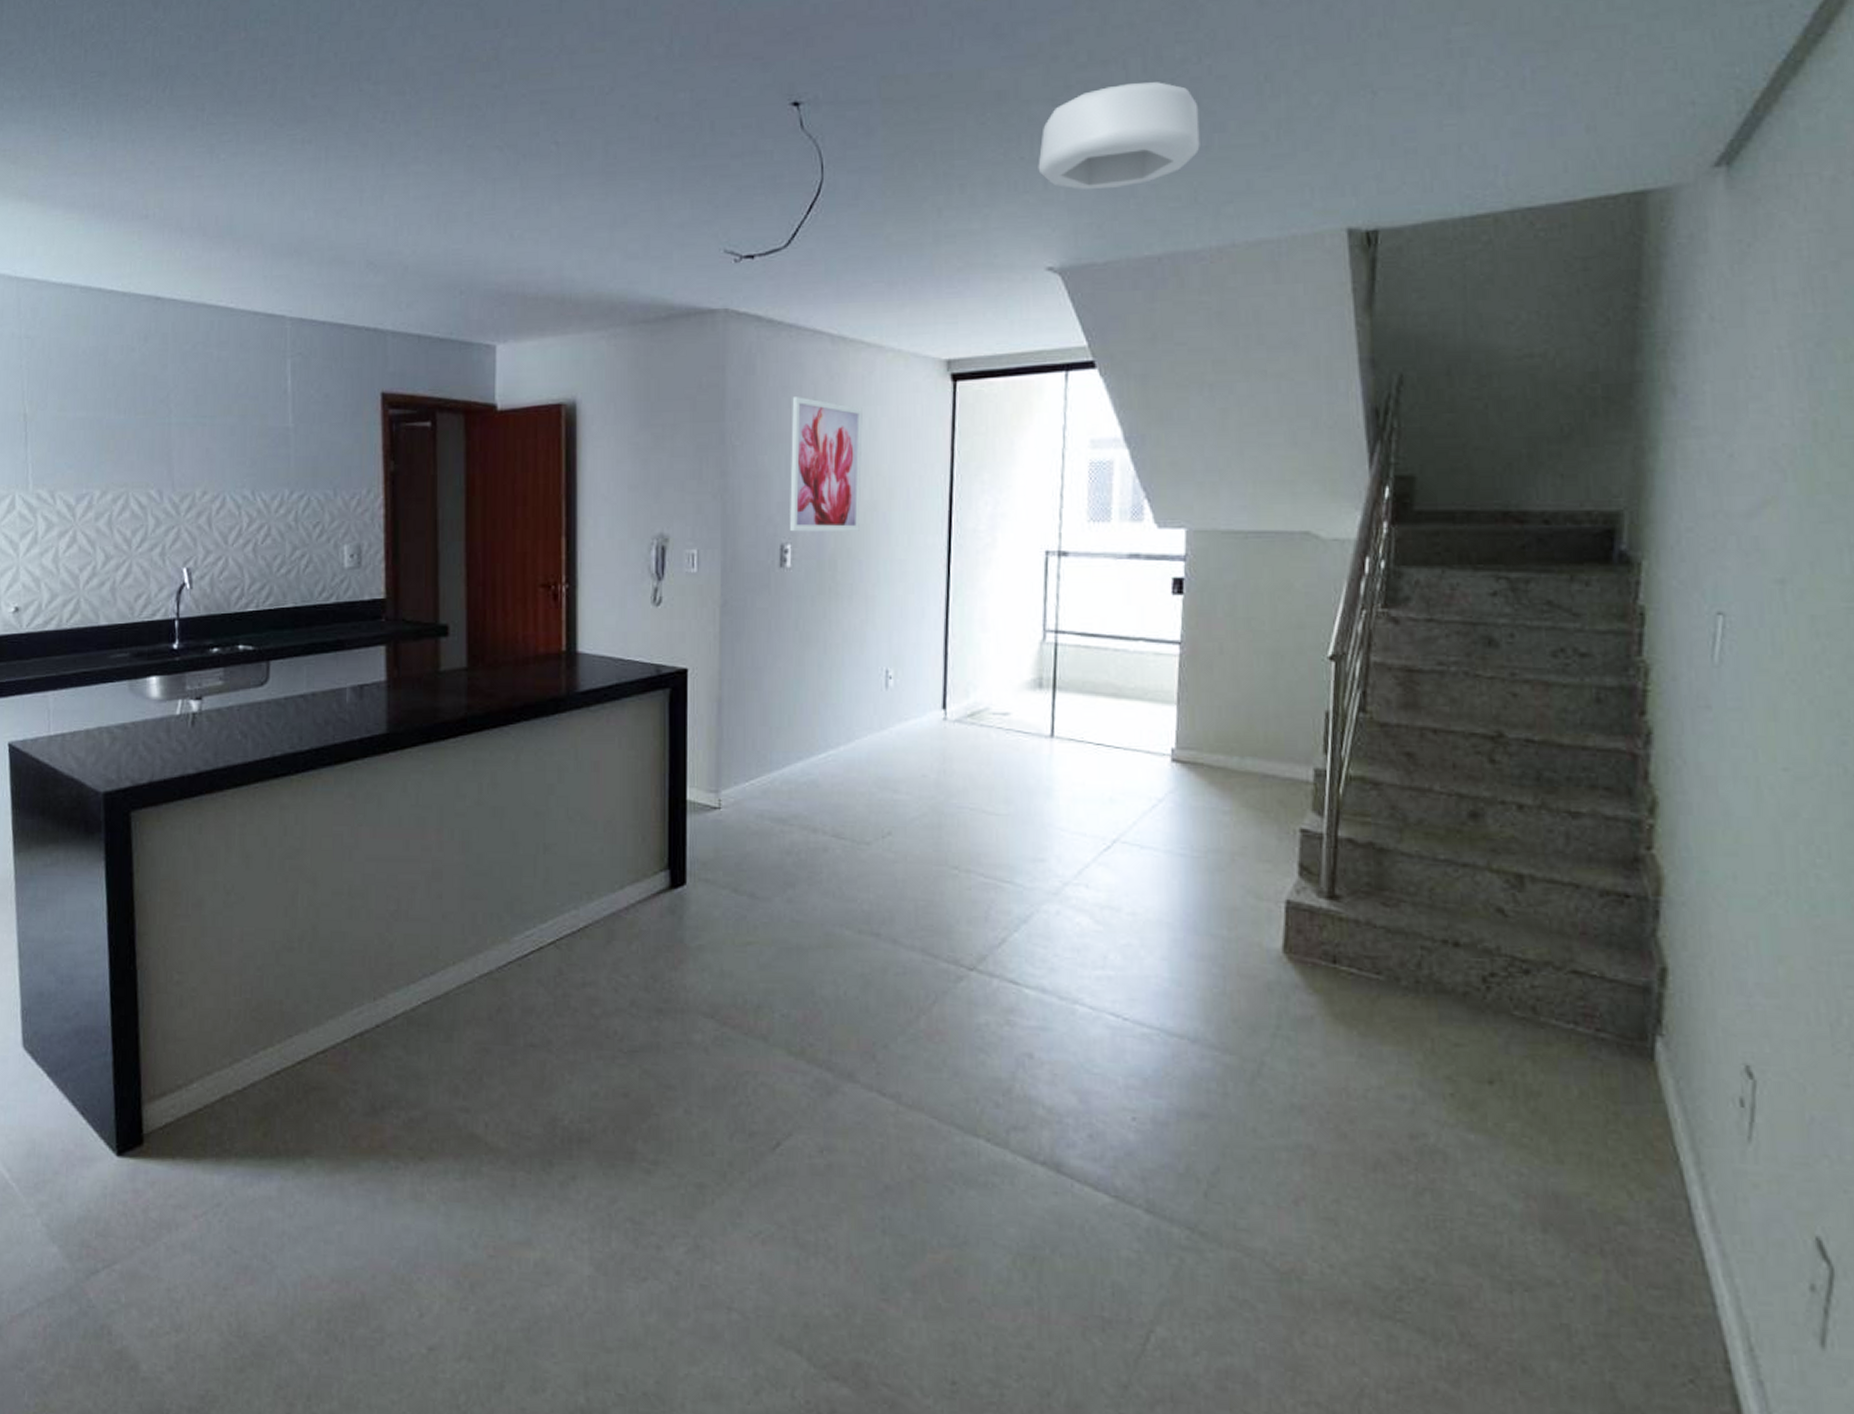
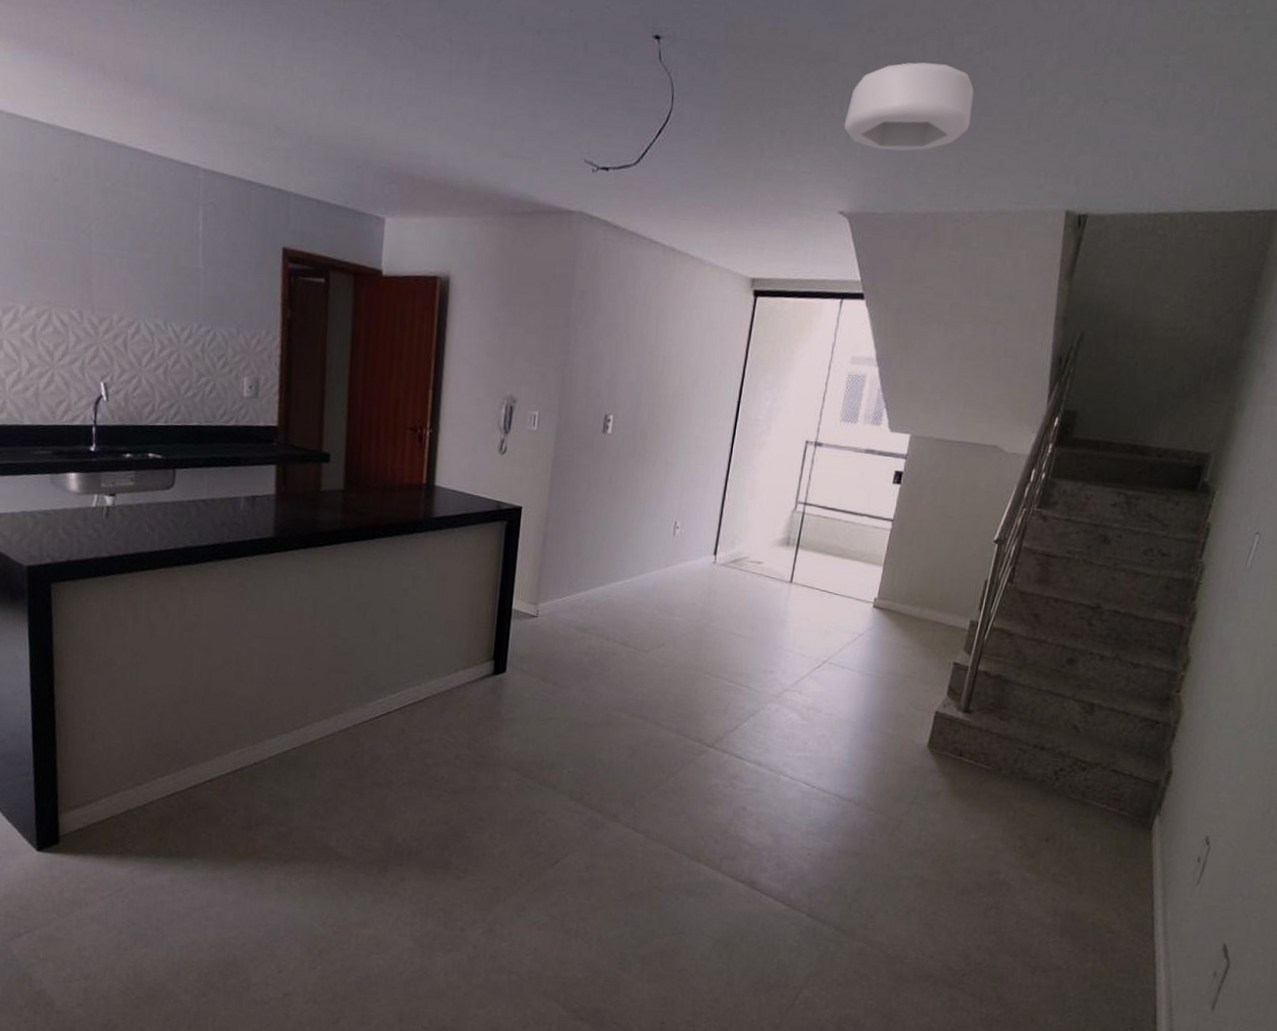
wall art: present [790,397,863,532] -> none [614,294,681,410]

